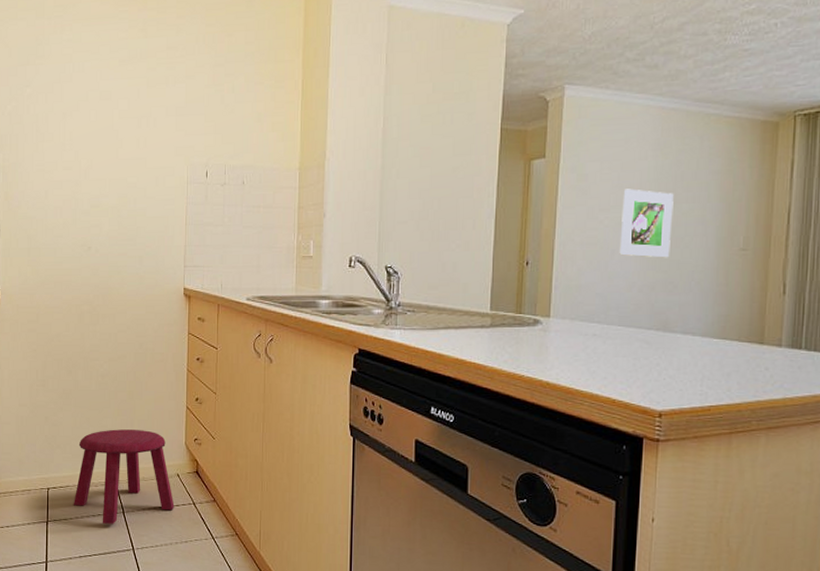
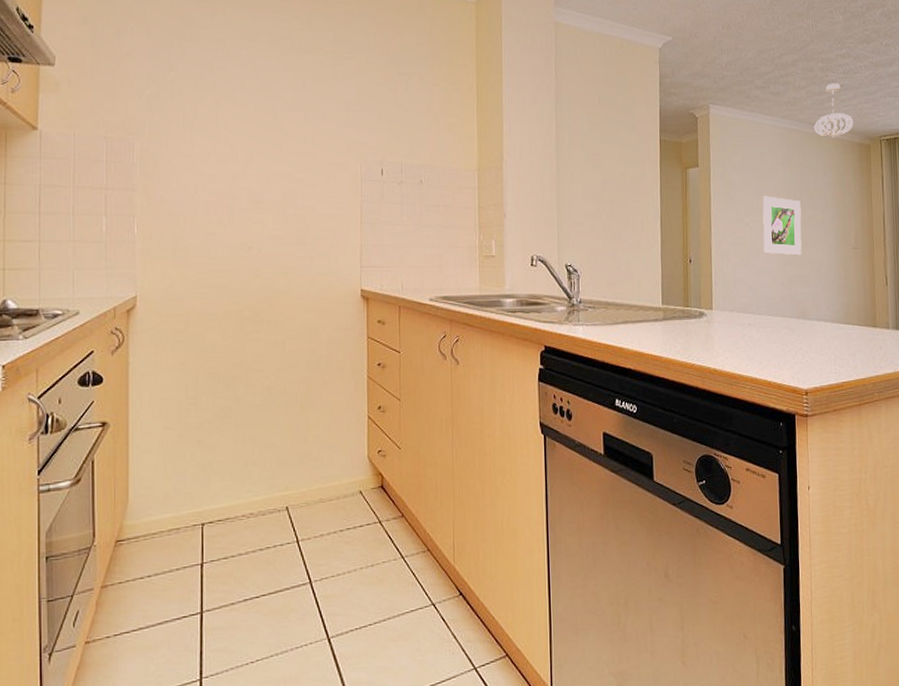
stool: present [73,429,175,524] -> none [235,445,358,557]
pendant light: none [700,48,757,117] -> present [814,83,853,138]

